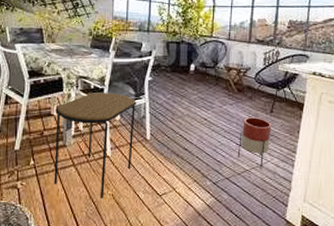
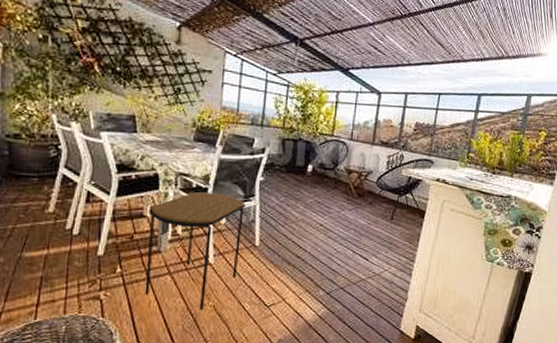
planter: present [237,117,272,169] -> none [353,224,391,278]

